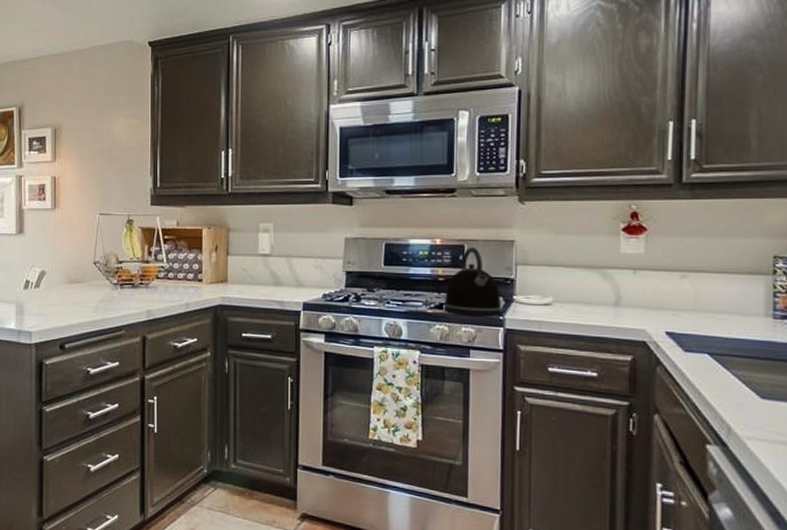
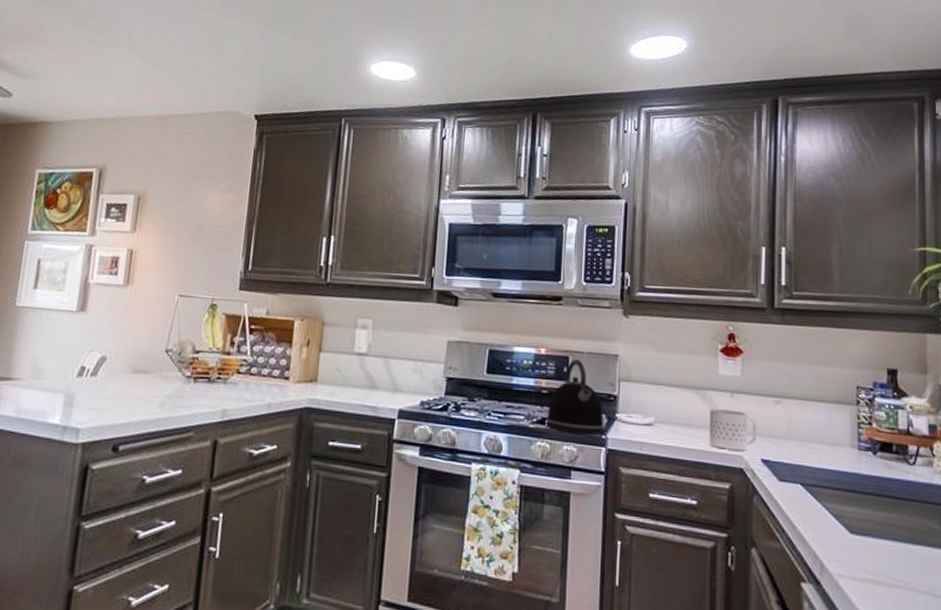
mug: none [610,286,661,325] -> present [709,408,757,451]

